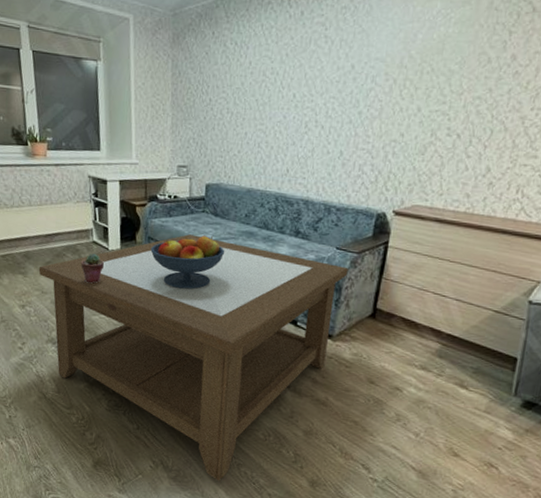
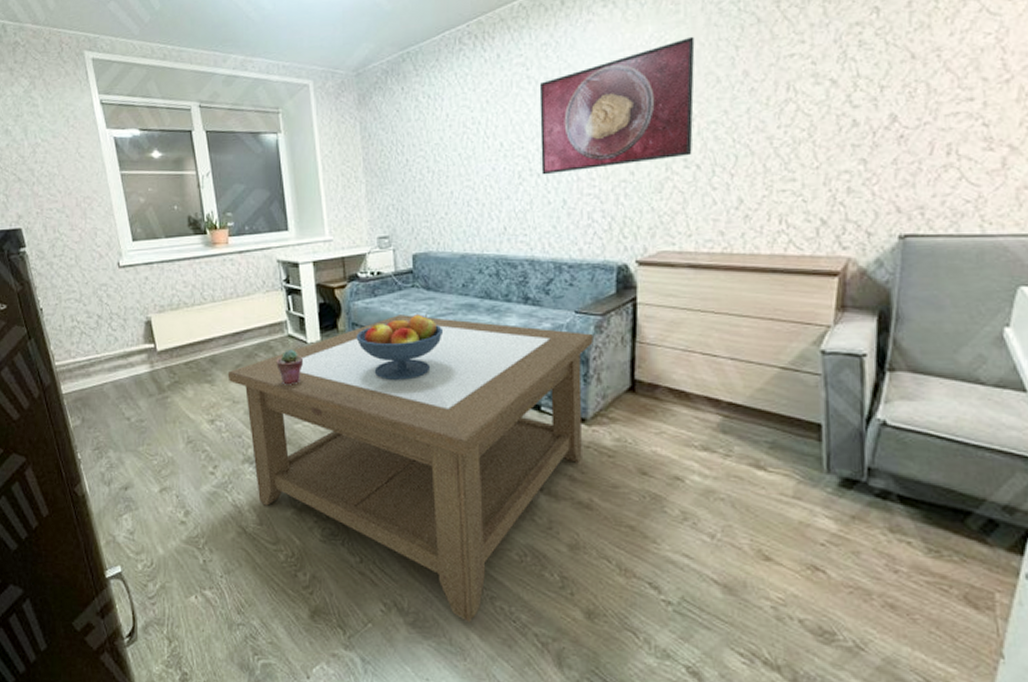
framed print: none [325,17,476,128] -> present [539,36,695,175]

